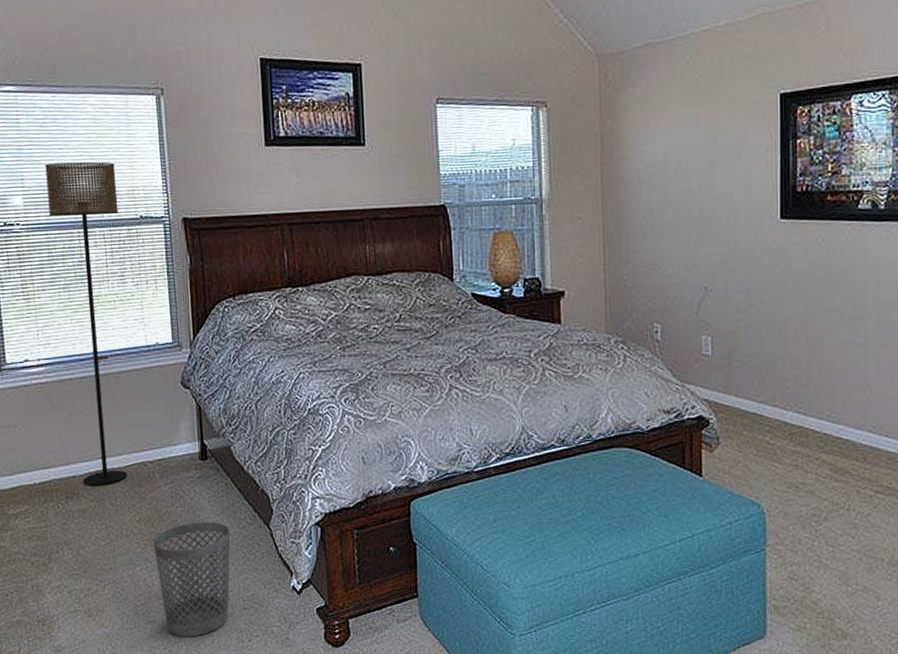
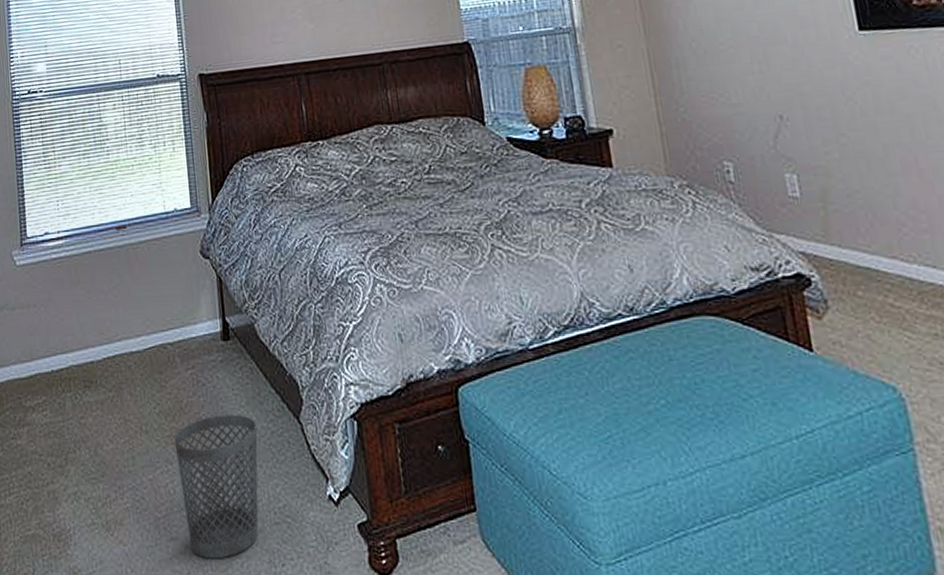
floor lamp: present [45,161,128,486] -> none [67,23,147,373]

